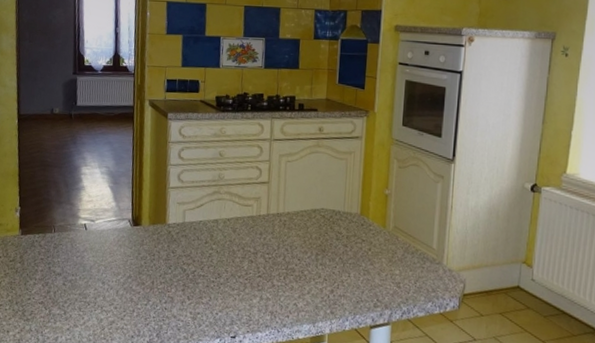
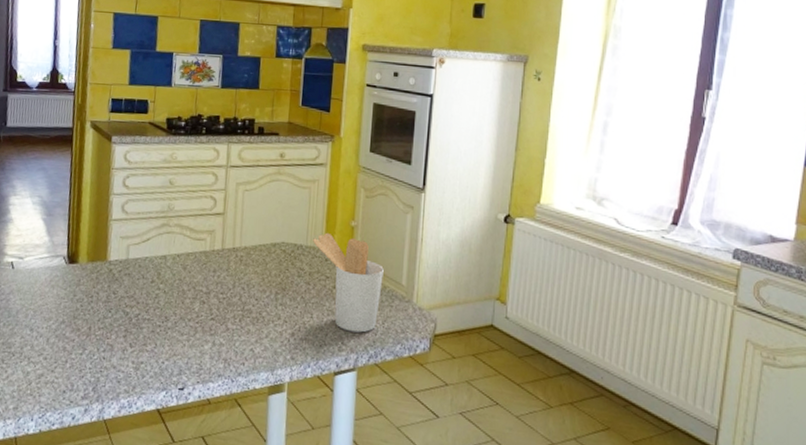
utensil holder: none [350,199,416,291] -> present [313,232,384,333]

